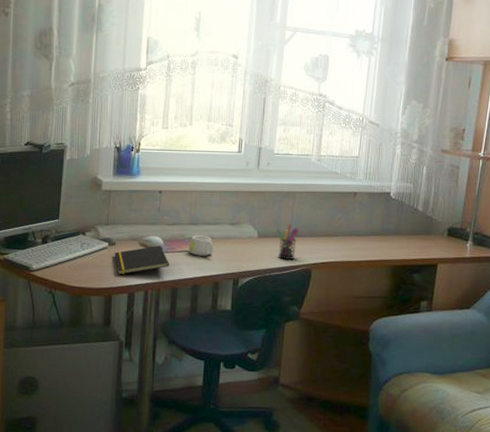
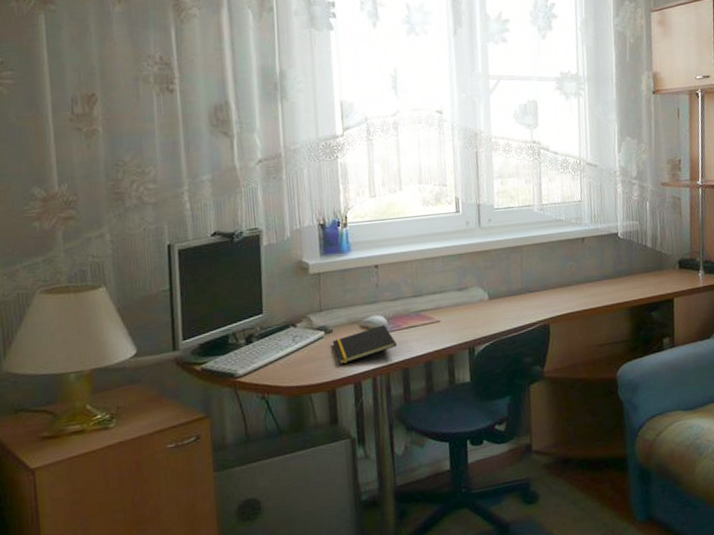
mug: present [189,235,214,256] -> none [415,306,443,330]
pen holder: present [276,224,299,260] -> none [507,280,531,319]

